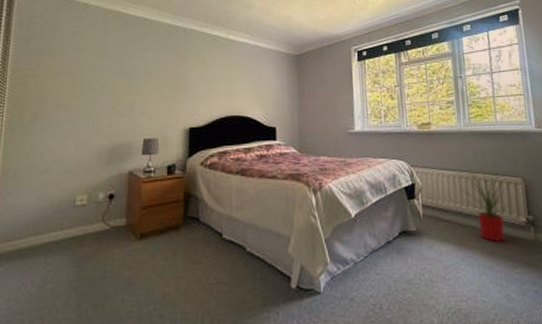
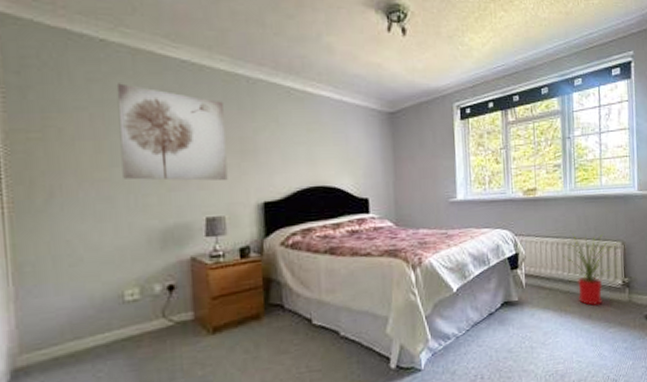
wall art: none [86,34,165,109] -> present [116,83,228,181]

